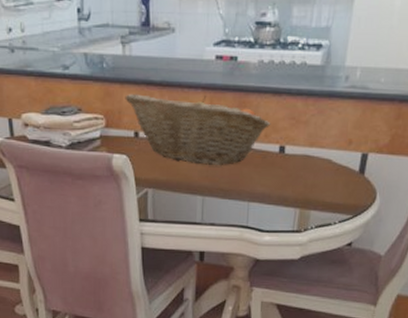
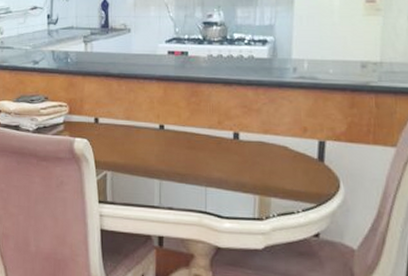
fruit basket: present [125,94,271,166] -> none [86,85,224,151]

